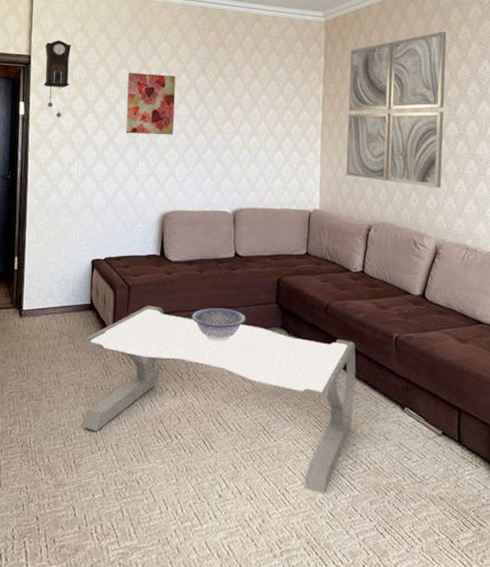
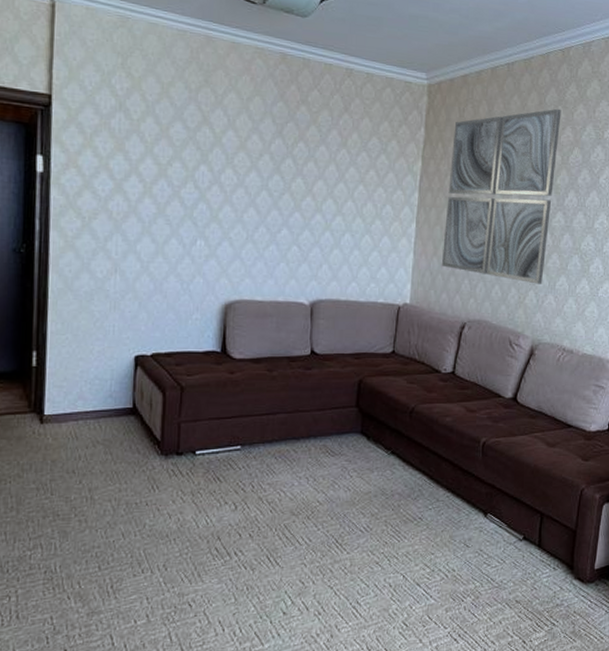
pendulum clock: present [44,40,71,118] -> none [70,78,107,180]
coffee table: present [82,305,356,494] -> none [122,409,440,605]
wall art: present [125,72,176,135] -> none [180,128,245,209]
decorative bowl: present [191,308,246,341] -> none [257,412,322,449]

